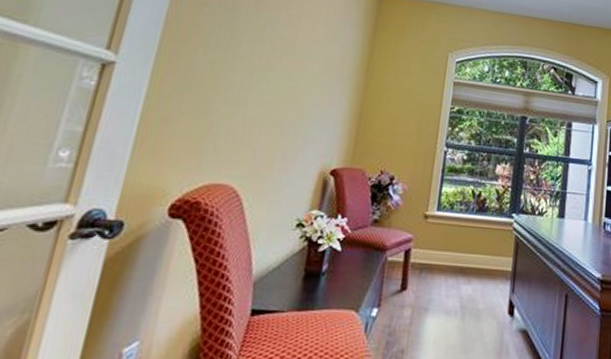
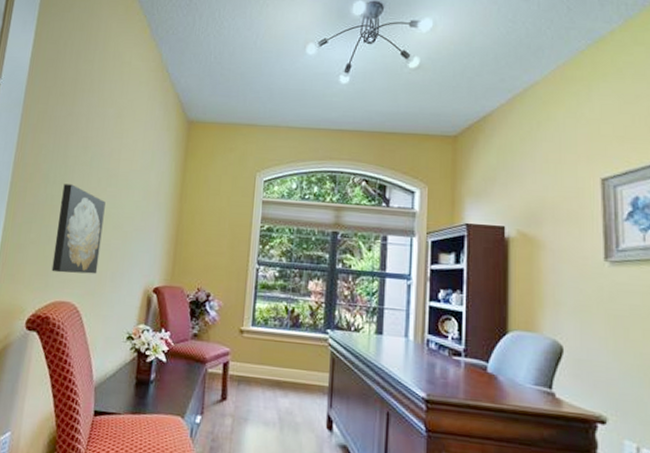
wall art: none [206,49,279,154] -> present [51,184,106,274]

